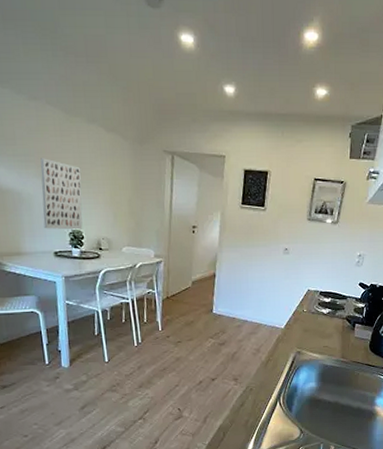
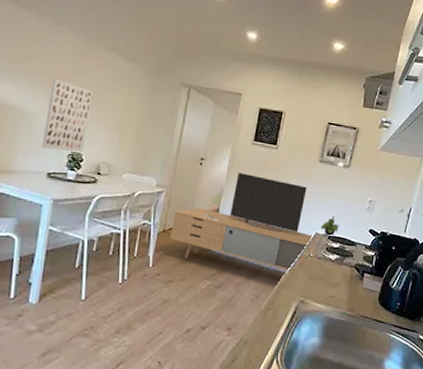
media console: none [173,237,330,326] -> present [170,173,340,271]

